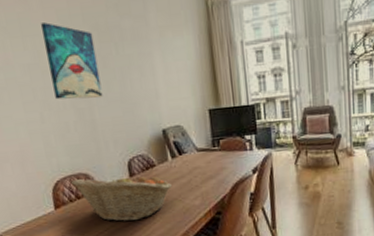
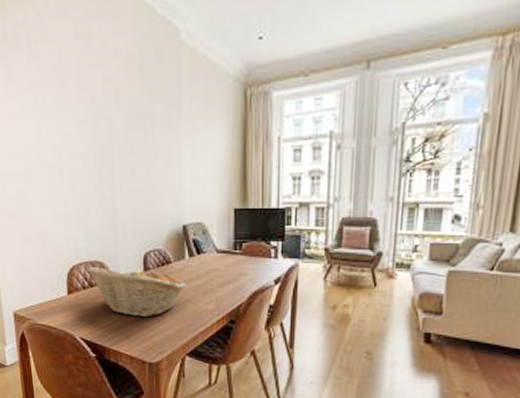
wall art: present [41,22,103,100] -> none [76,105,127,186]

